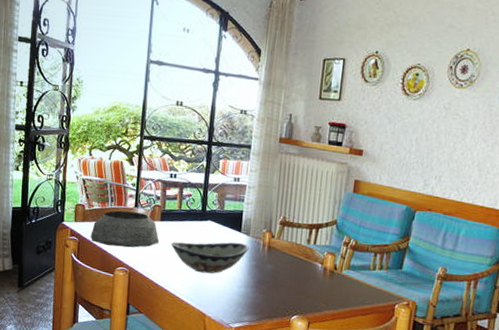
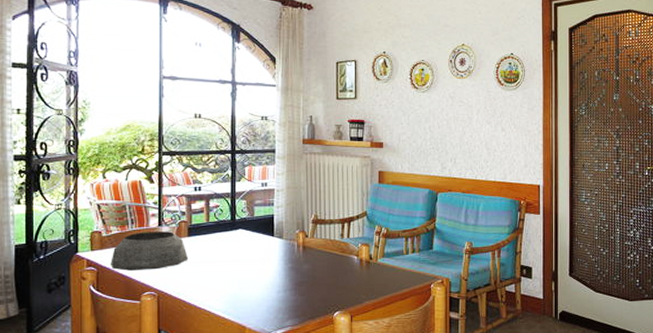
decorative bowl: present [171,241,249,274] -> none [202,247,283,284]

